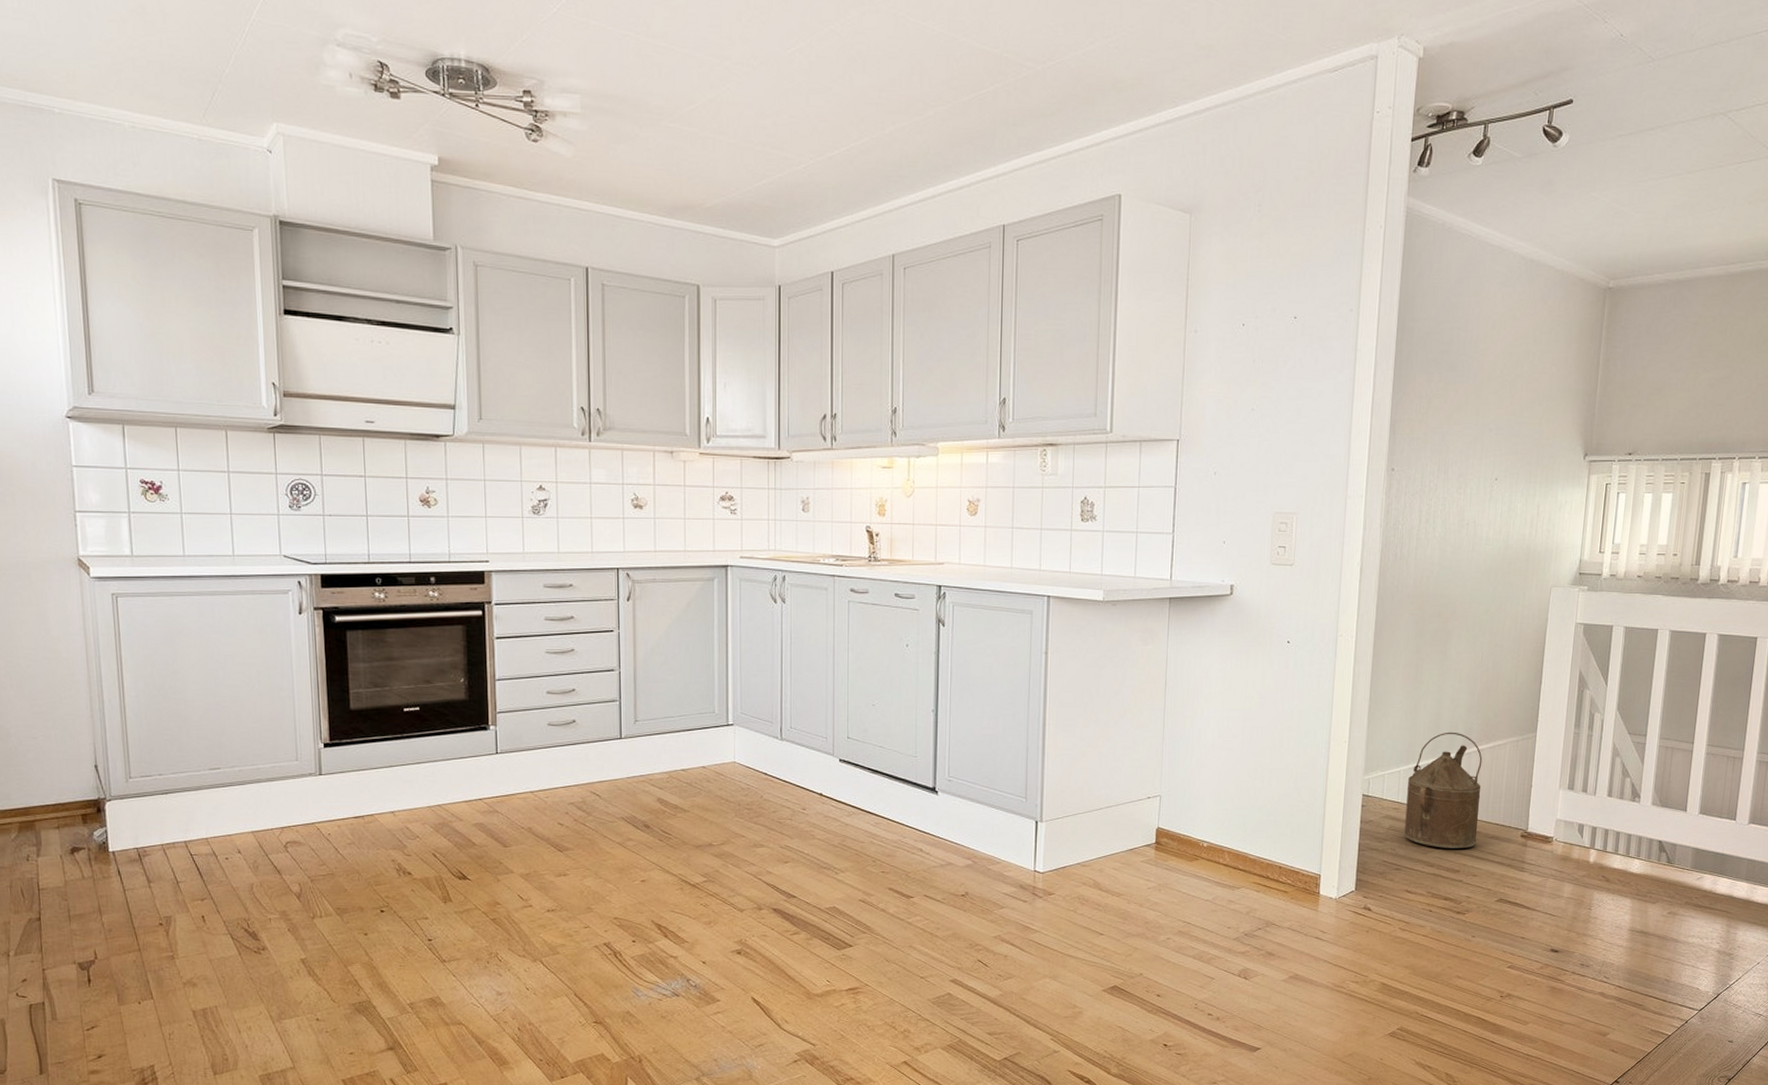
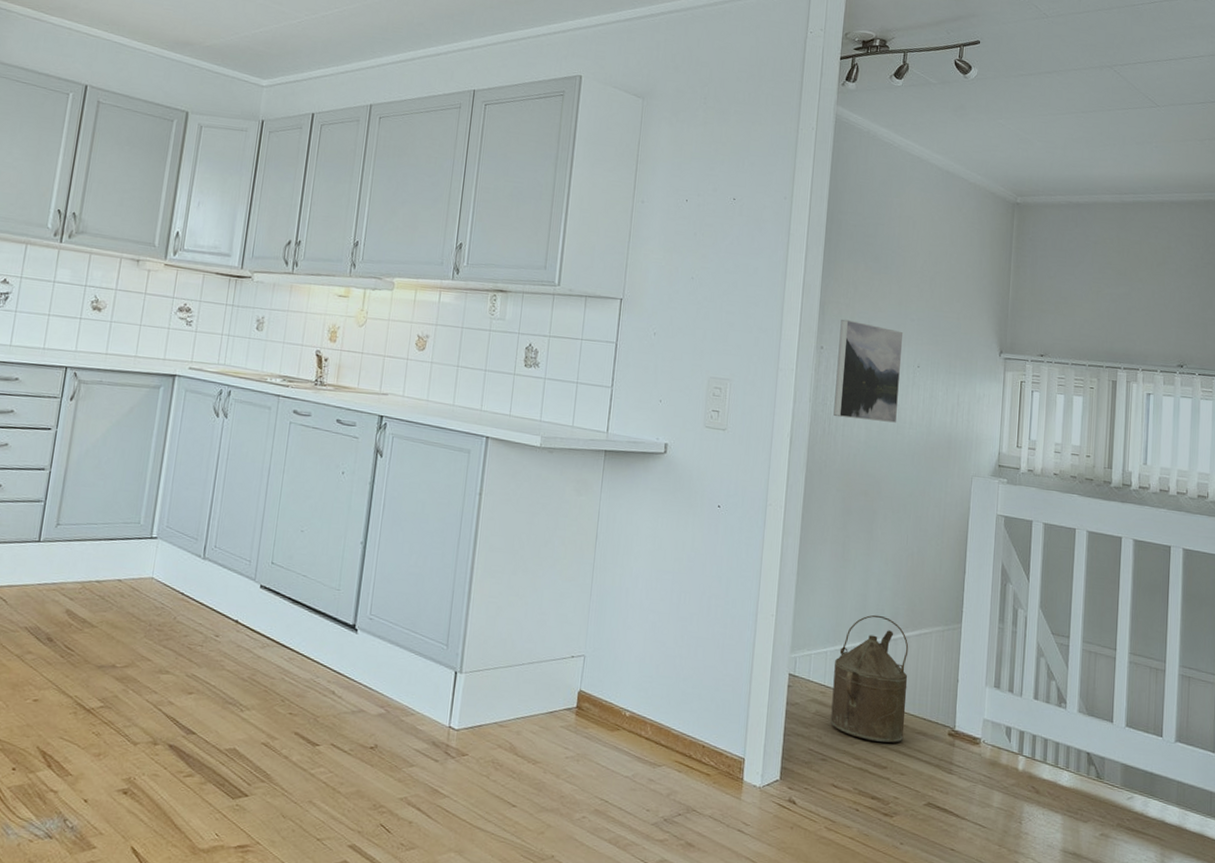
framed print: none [1406,437,1481,541] -> present [833,319,904,423]

